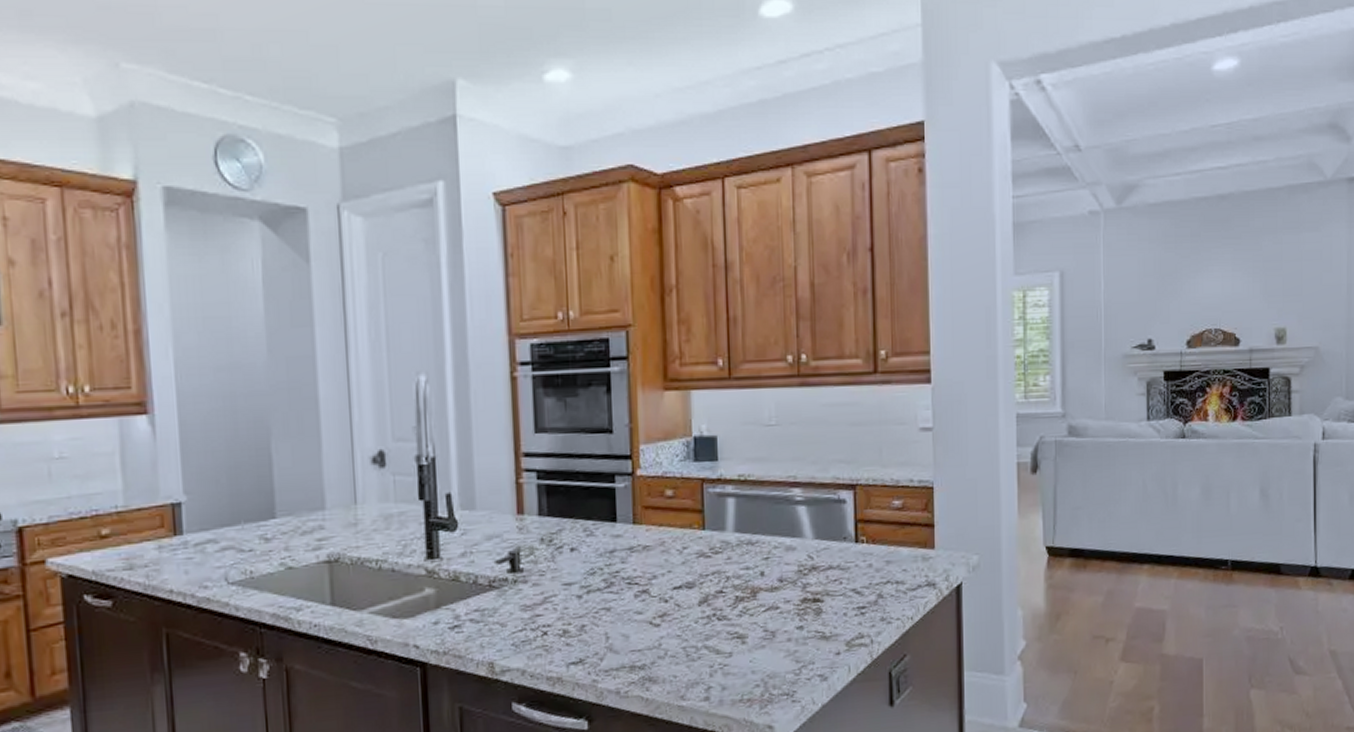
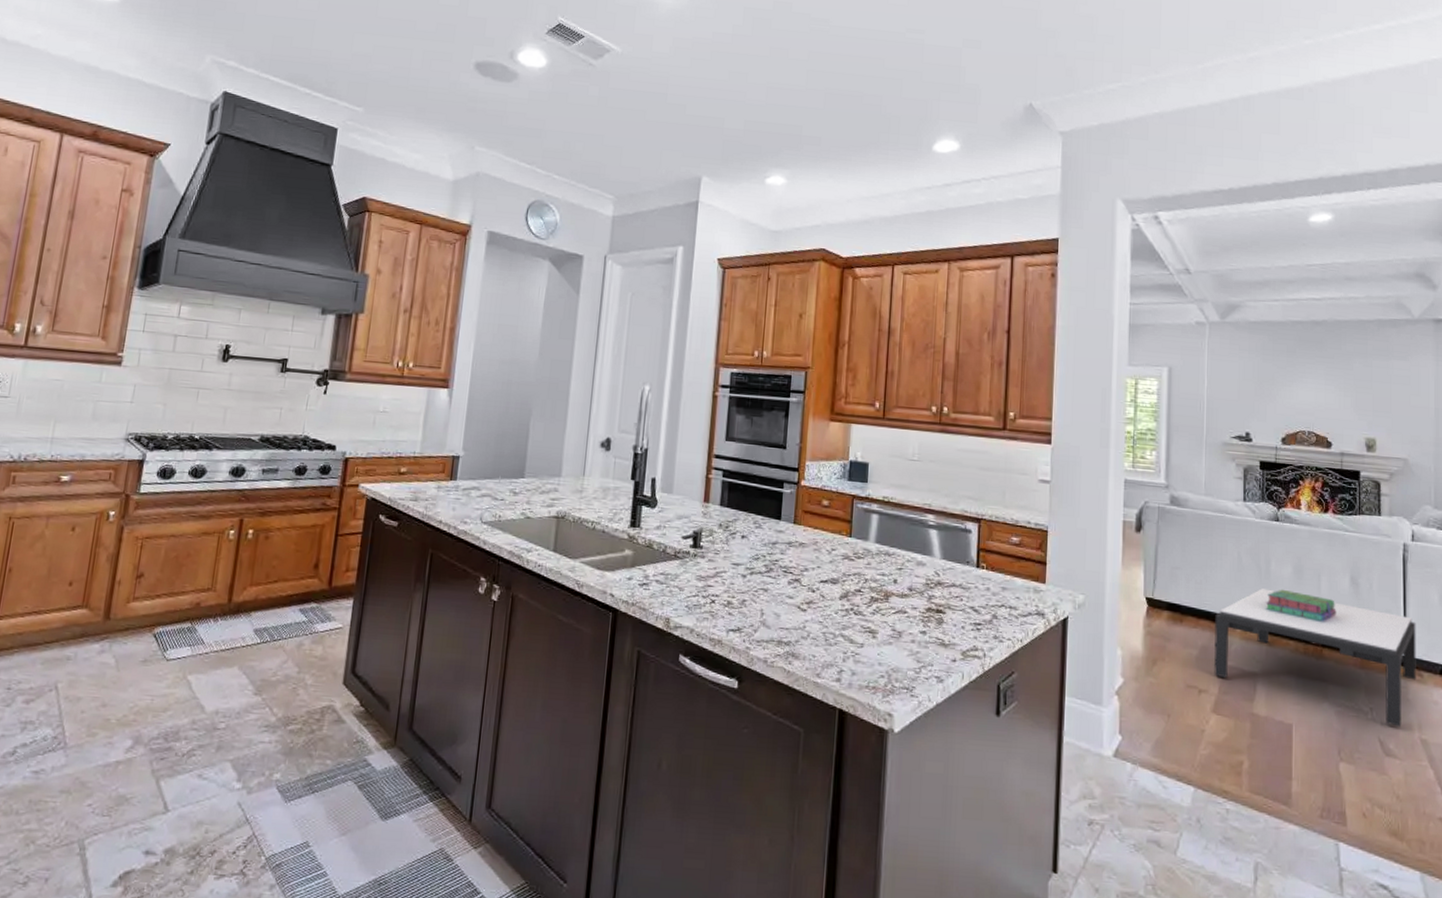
coffee table: none [1121,516,1326,642] -> present [1214,588,1416,727]
stack of books: none [1172,513,1246,544] -> present [1265,589,1336,622]

